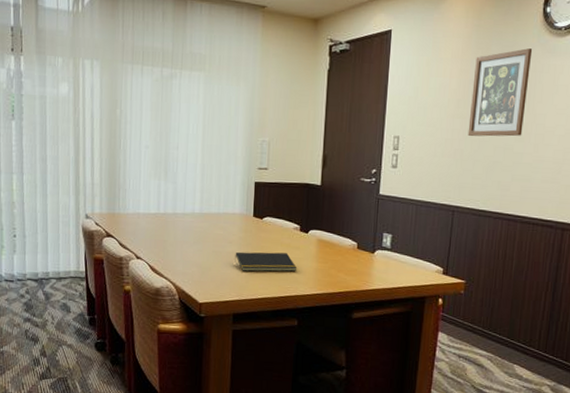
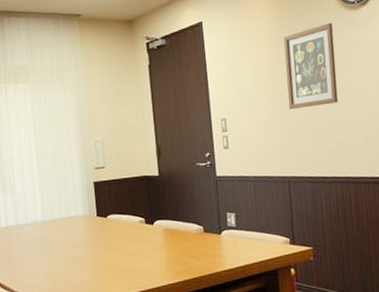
notepad: present [235,251,298,272] -> none [84,247,149,273]

